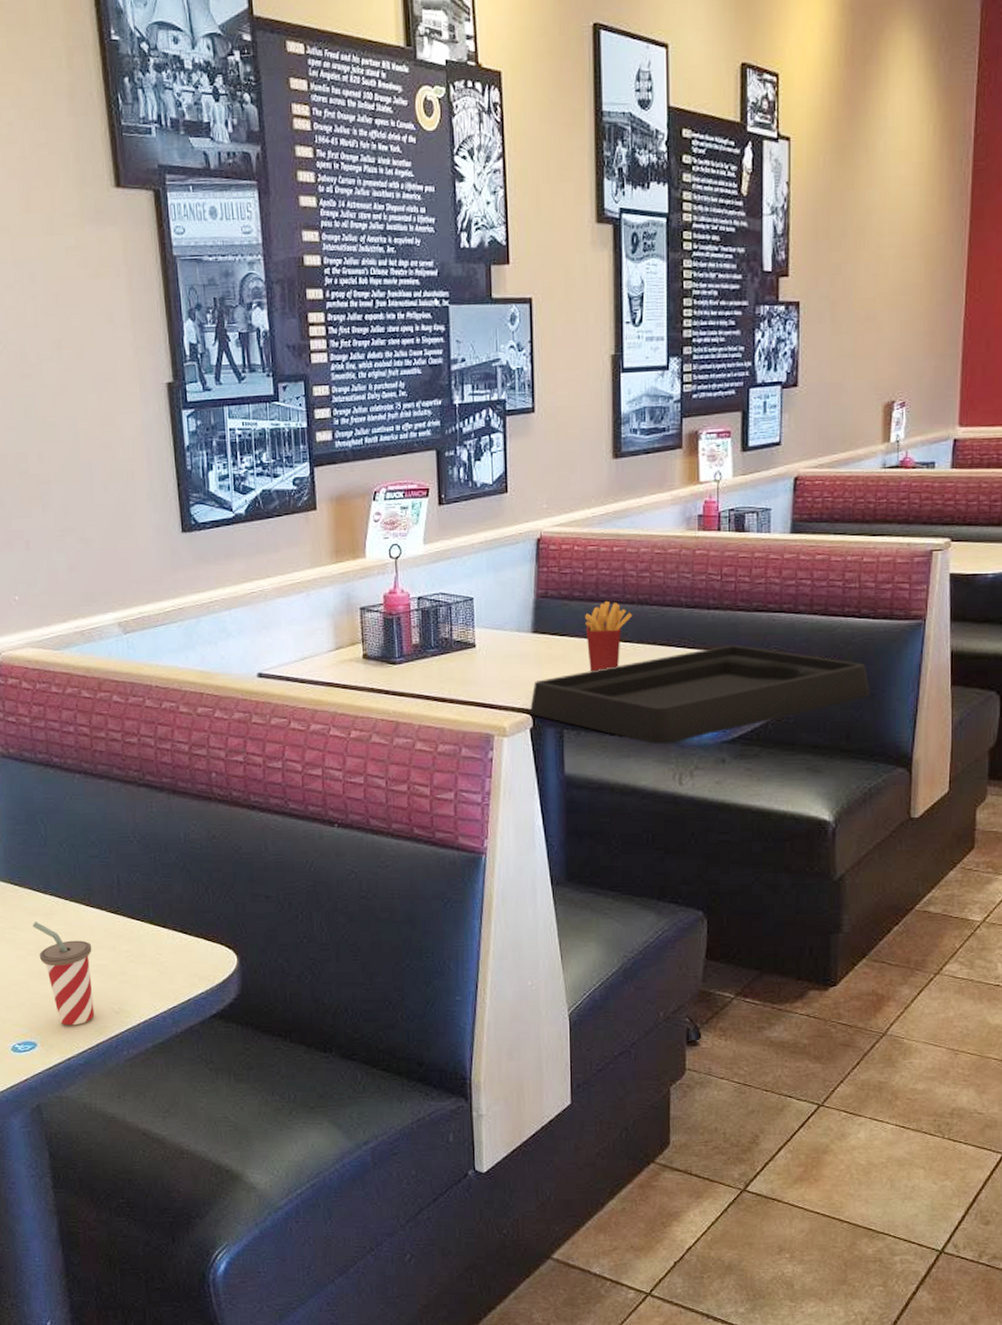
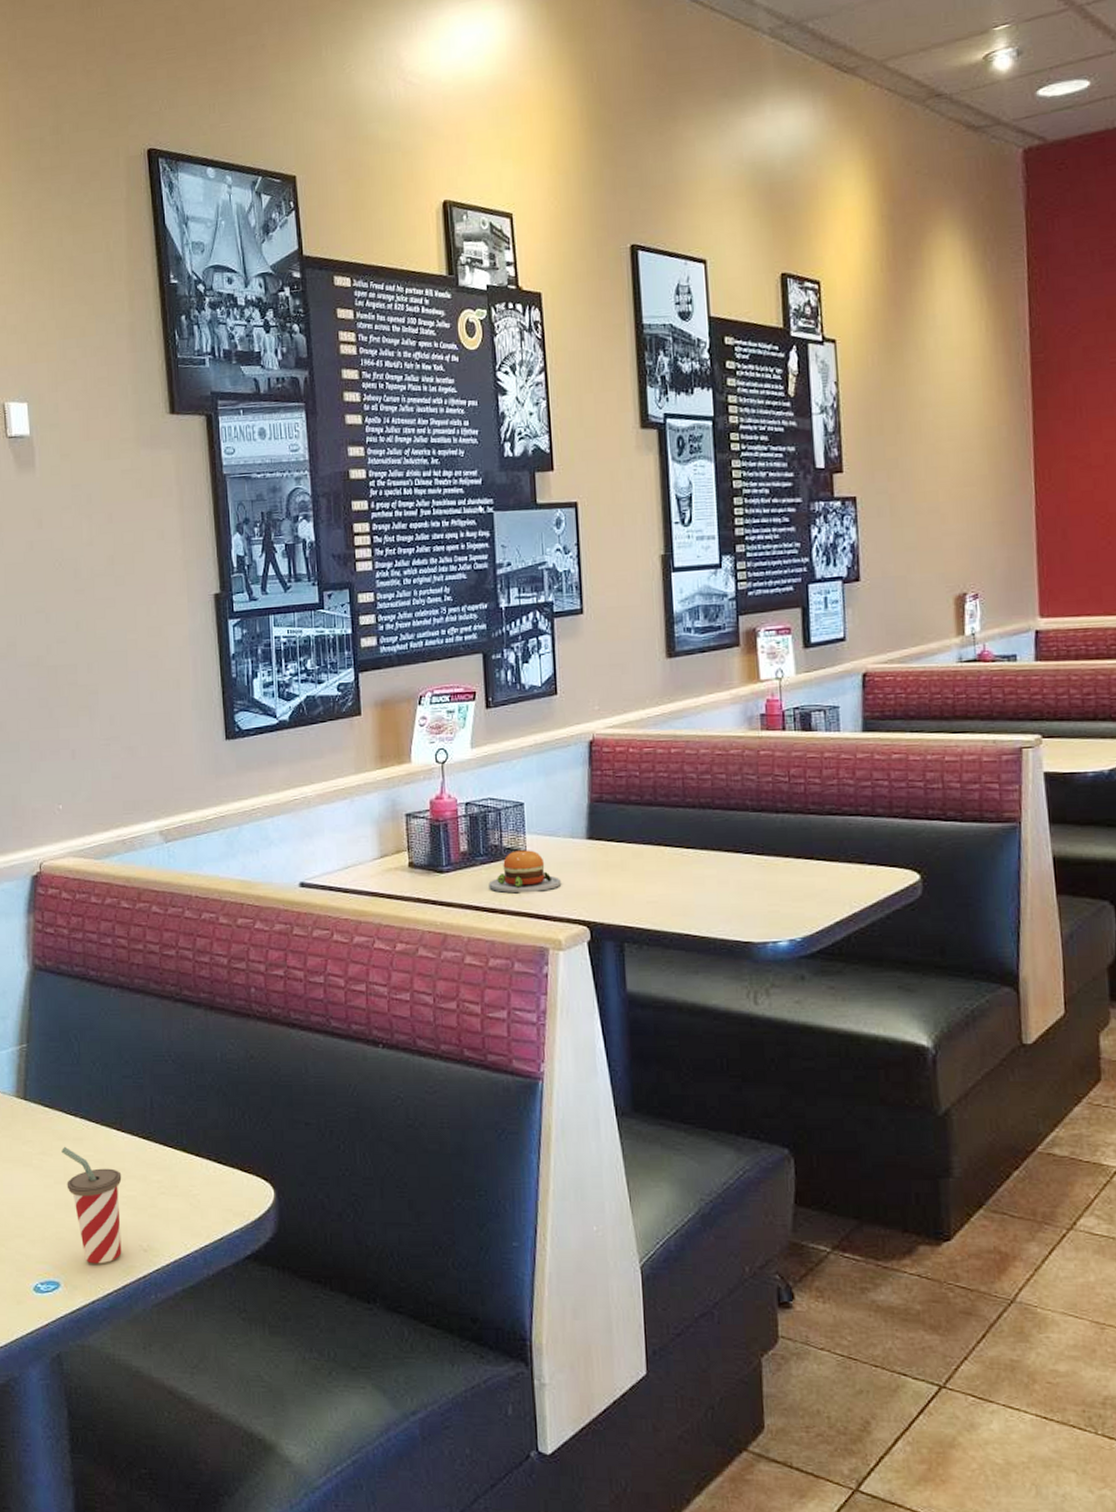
hamburger: none [439,643,507,684] -> present [488,850,562,894]
tray: present [529,644,871,744] -> none [586,850,965,959]
french fries: present [585,600,632,672] -> none [643,804,694,881]

